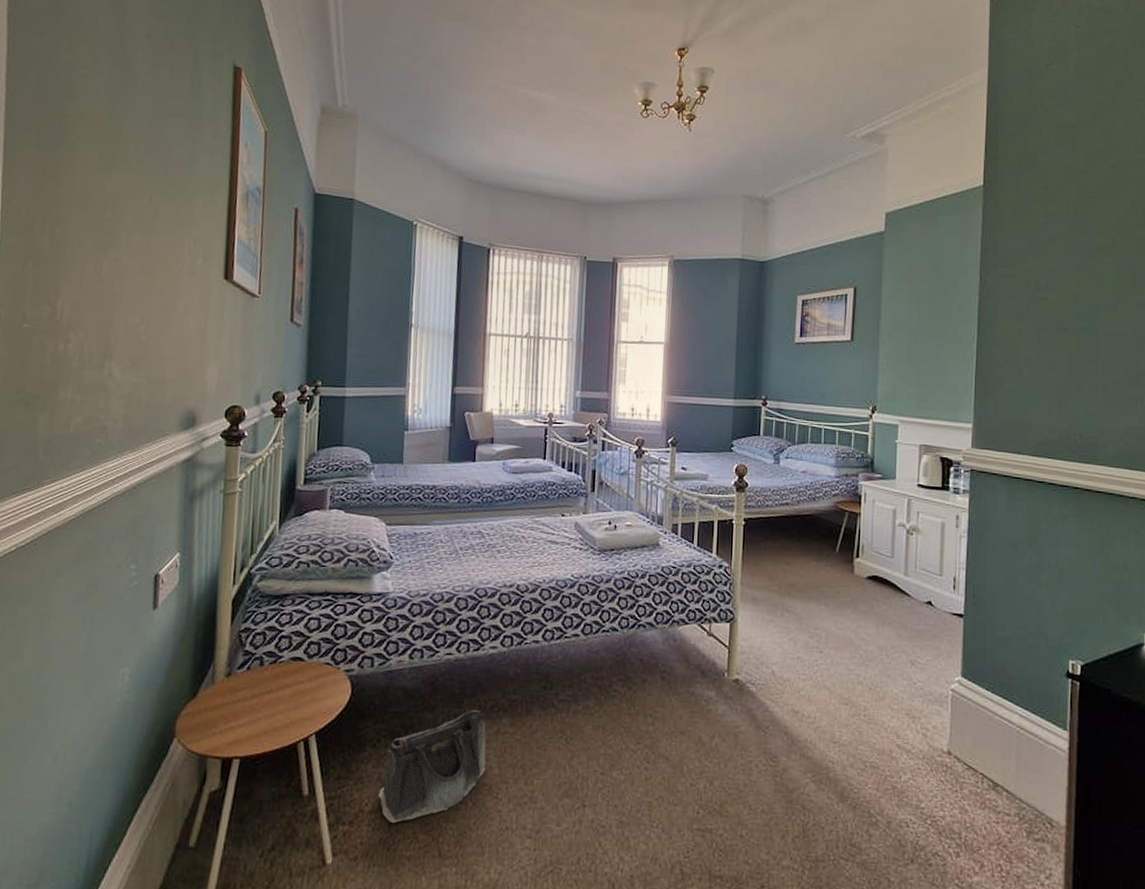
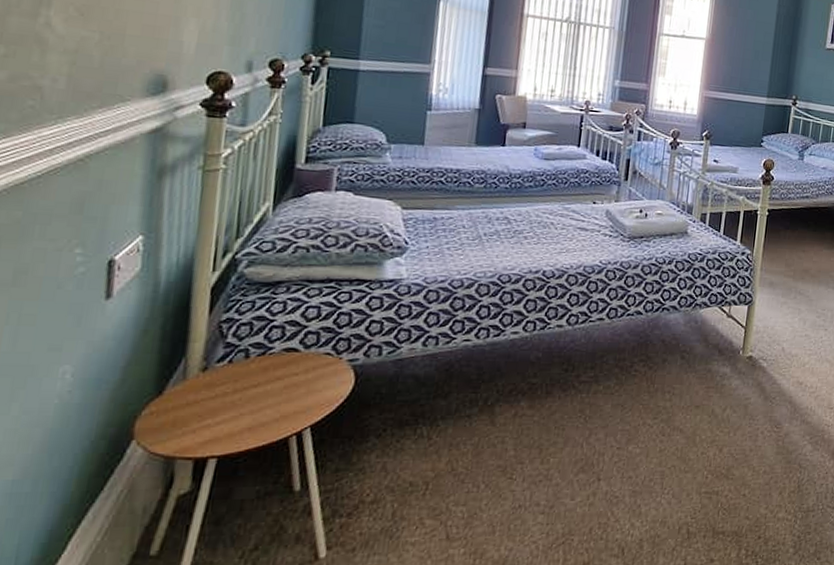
saddlebag: present [378,710,486,824] -> none [382,395,503,512]

